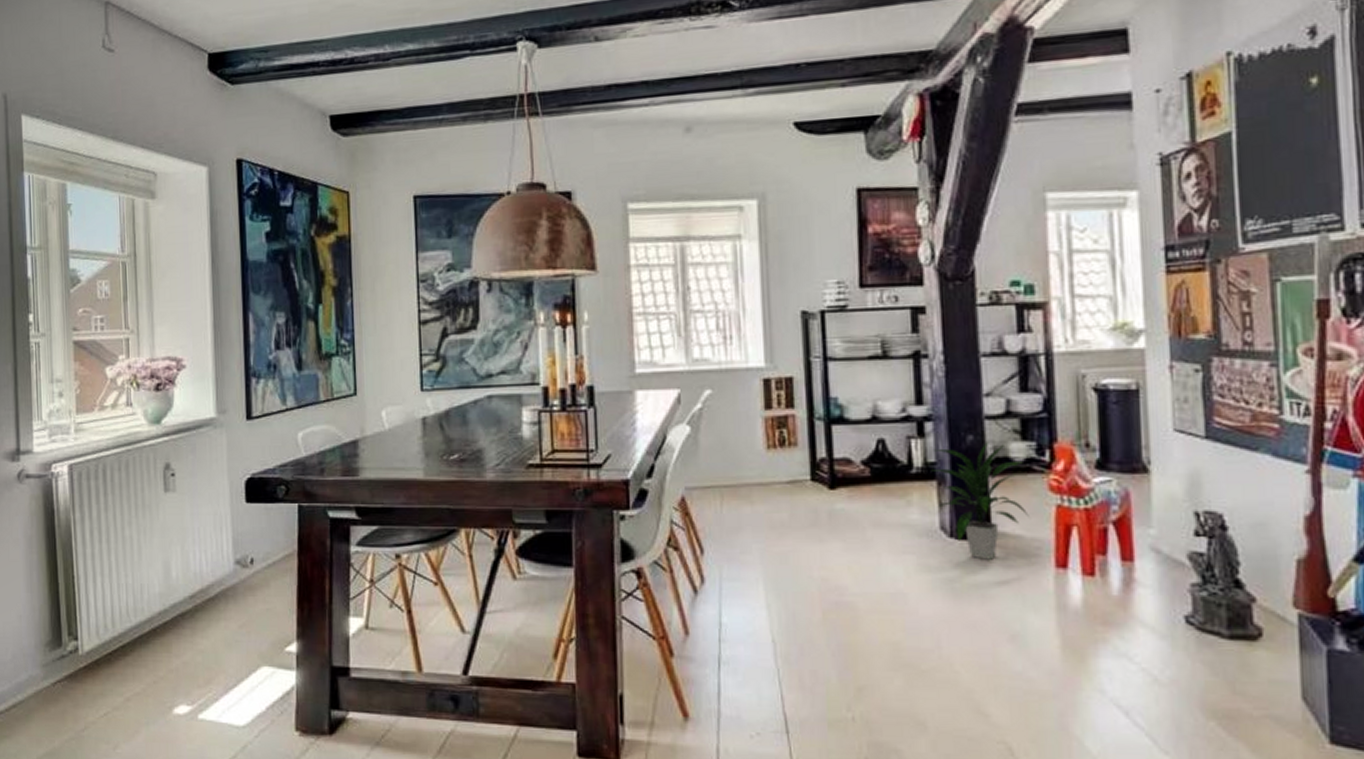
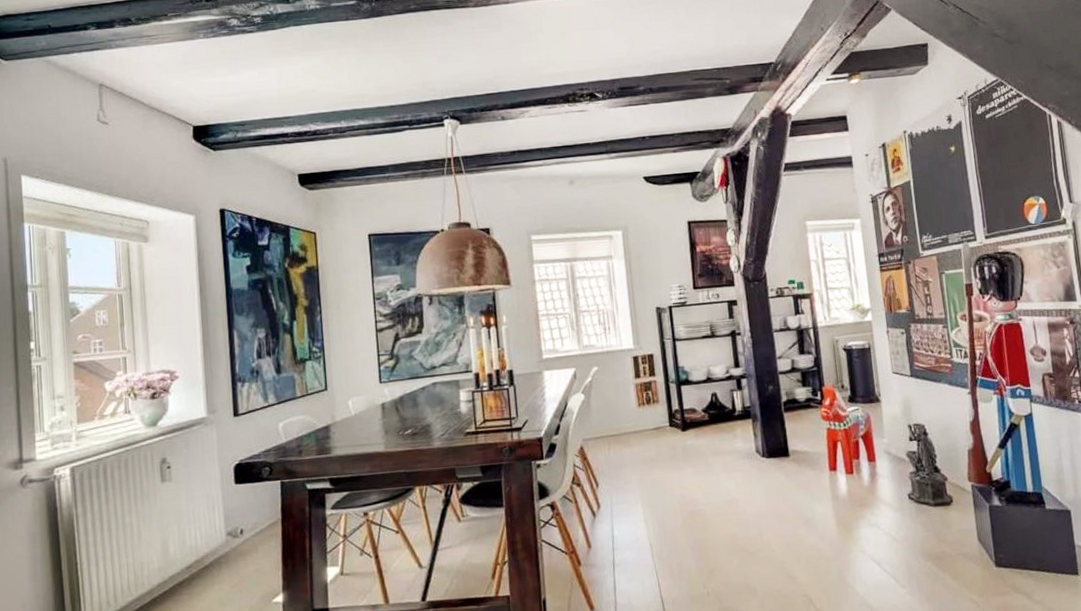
indoor plant: present [932,440,1029,560] -> none [748,388,811,471]

